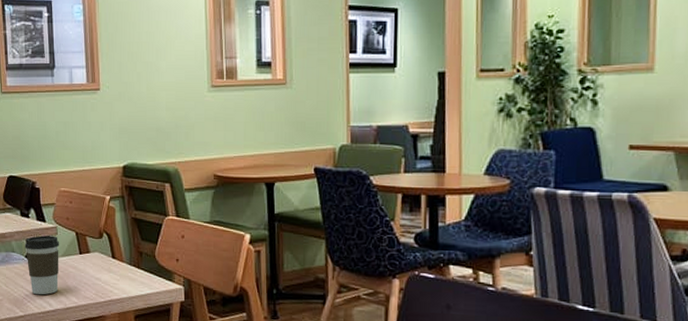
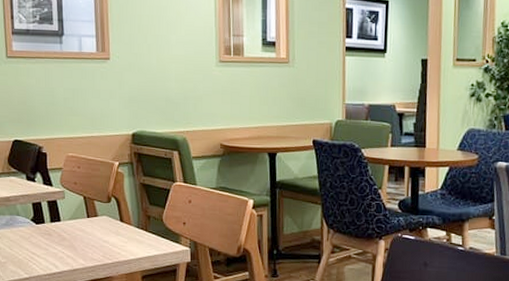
coffee cup: present [24,235,59,295] -> none [30,199,66,258]

